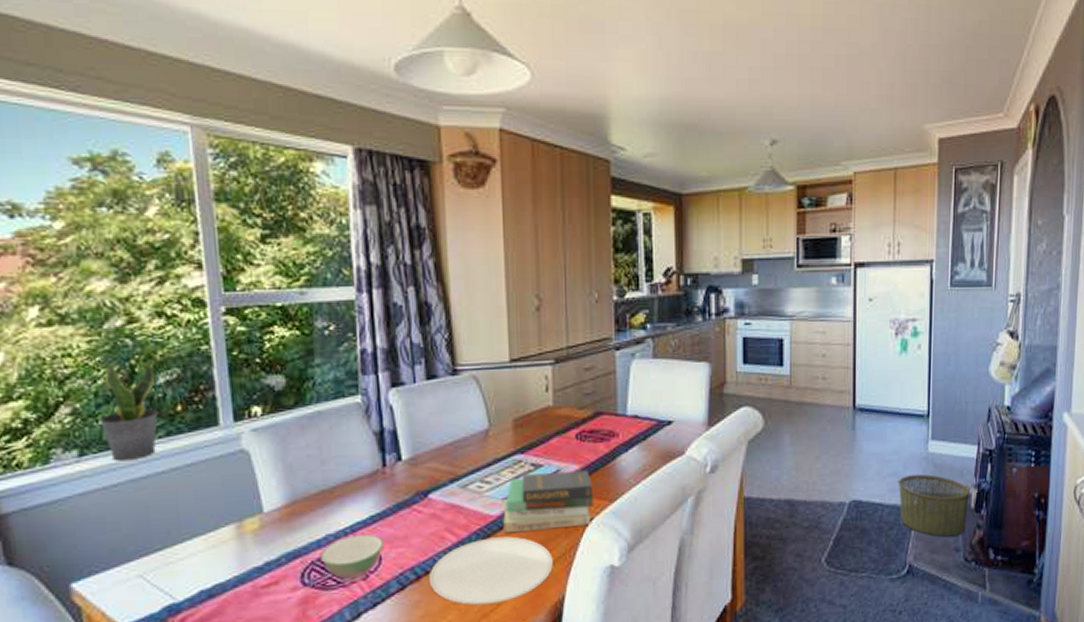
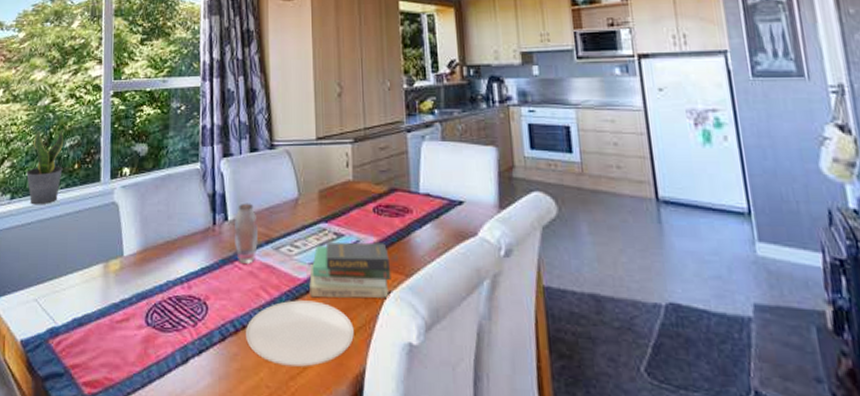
bowl: present [321,534,384,584] -> none [162,284,211,329]
vase: none [409,438,441,506] -> present [234,203,258,264]
basket: present [897,474,971,538] -> none [723,280,826,363]

